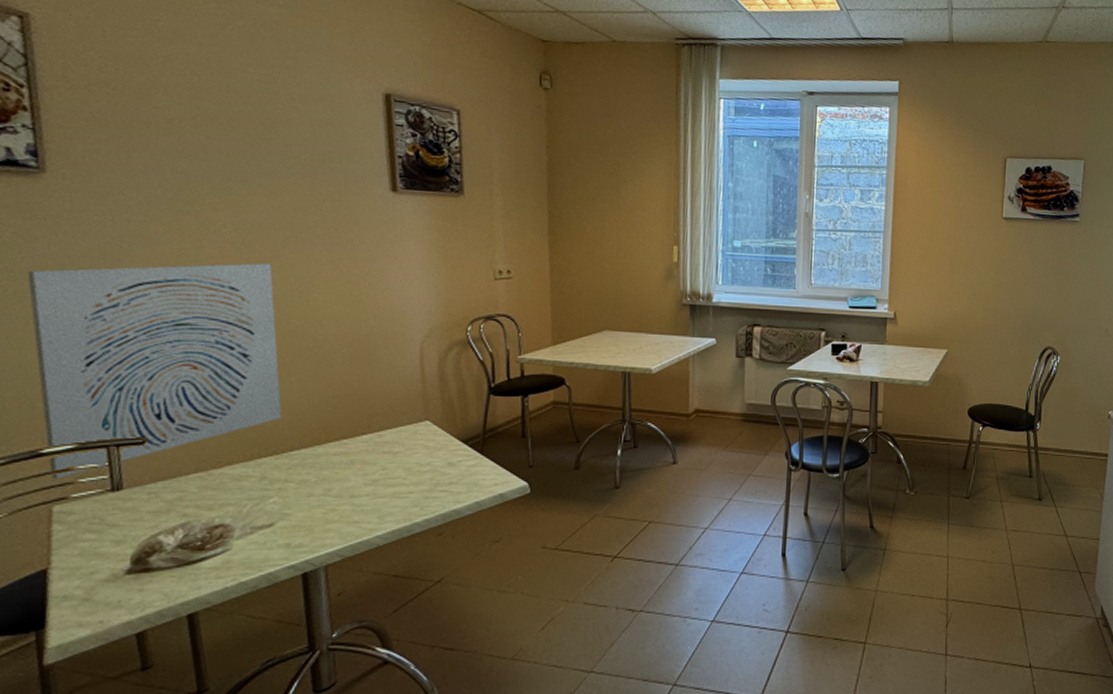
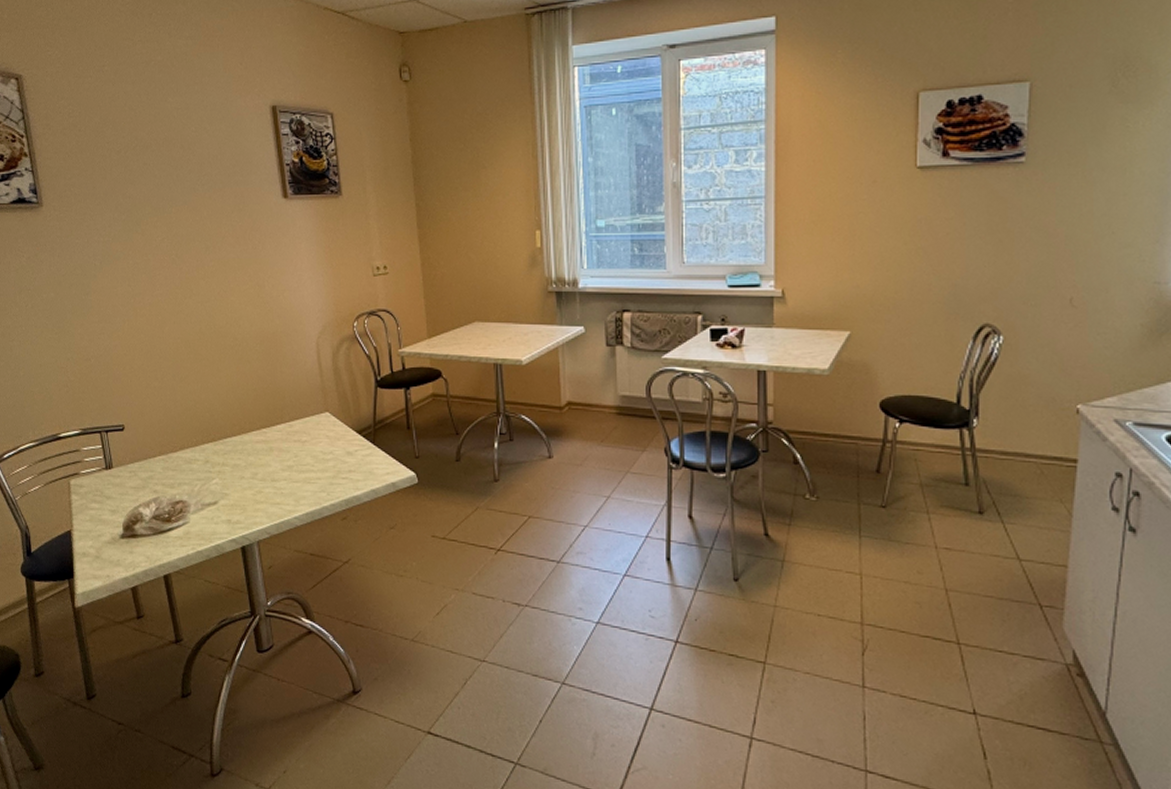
wall art: present [27,262,282,479] -> none [39,271,216,458]

